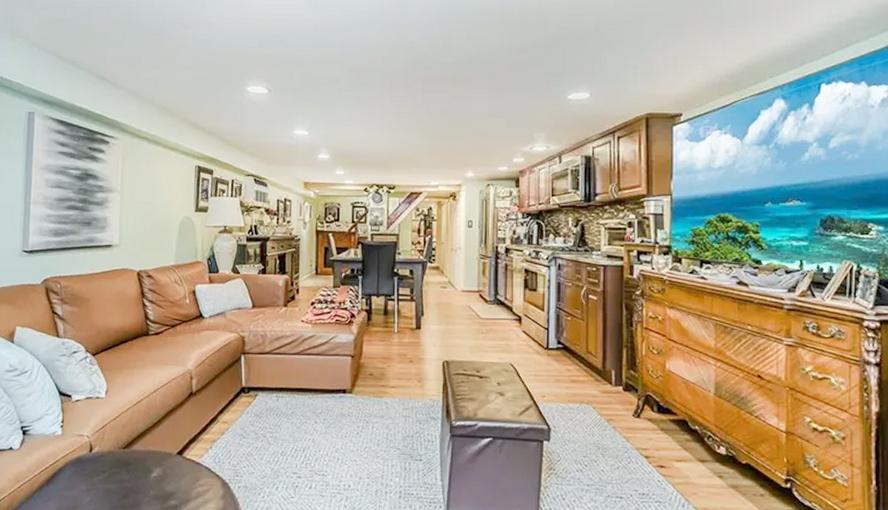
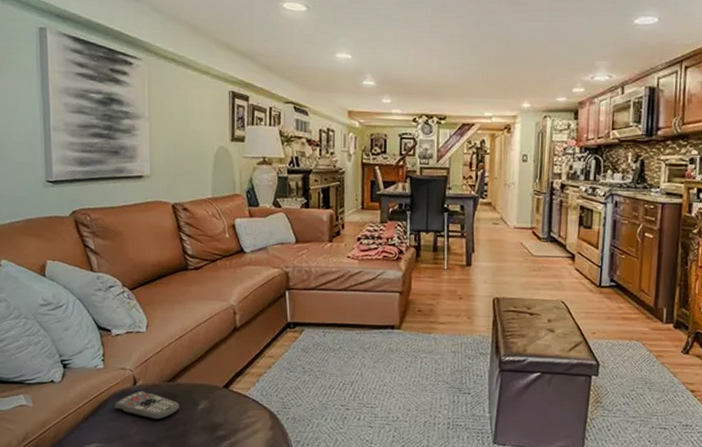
remote control: none [69,458,133,489] -> present [115,390,180,421]

